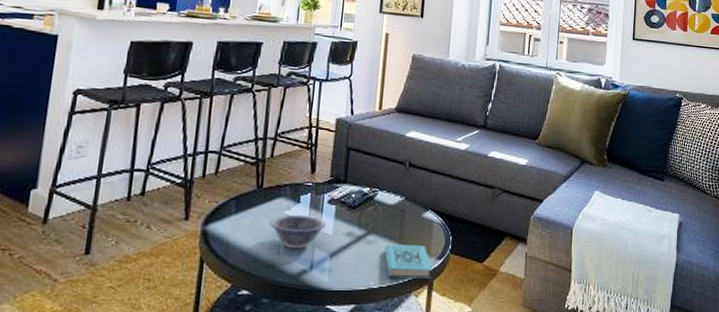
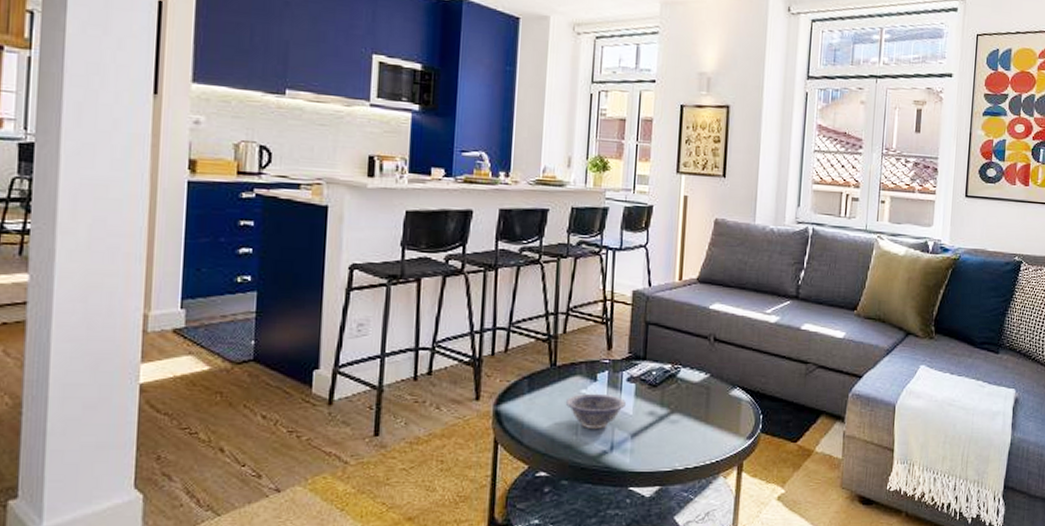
book: present [384,245,432,279] -> none [690,424,742,459]

